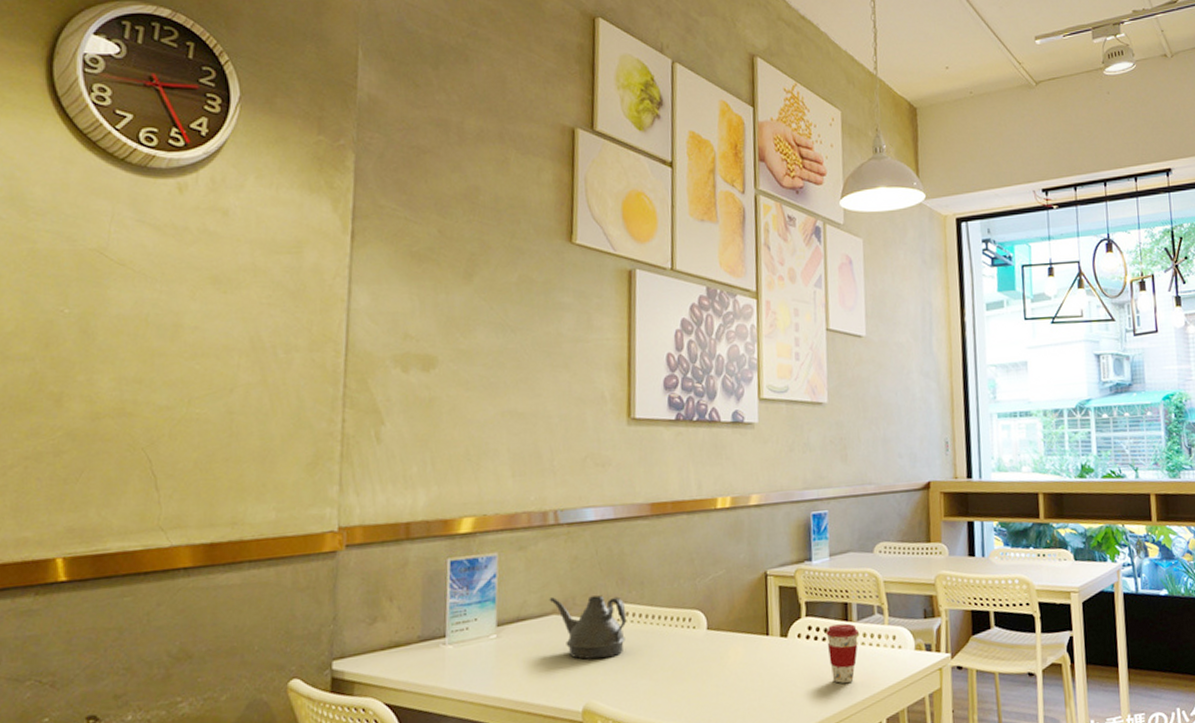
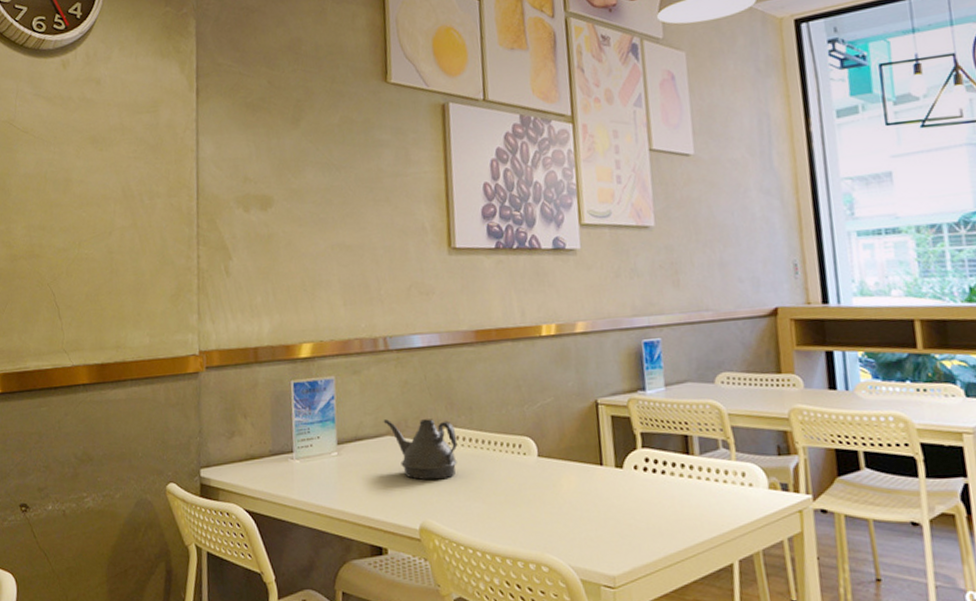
coffee cup: present [826,623,859,683] -> none [665,457,702,519]

